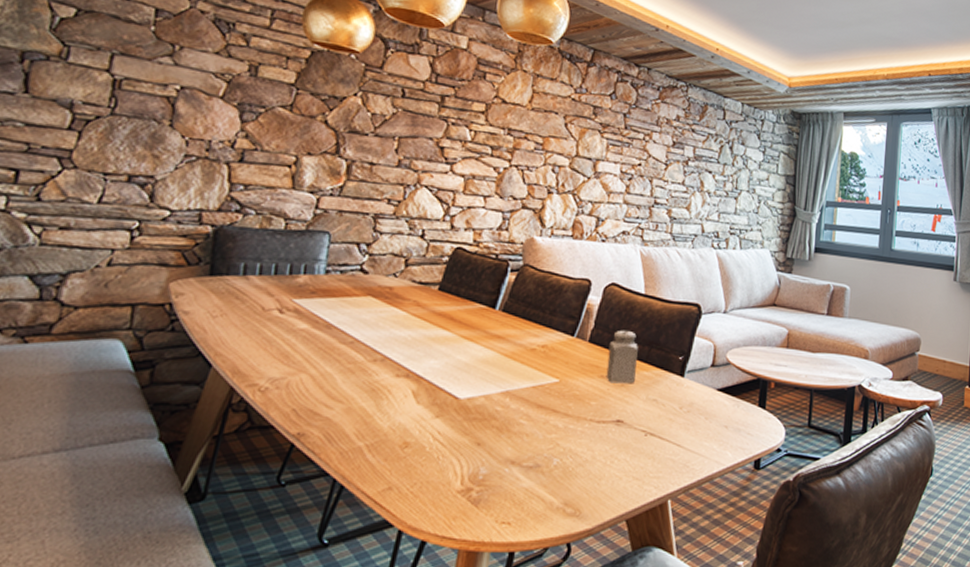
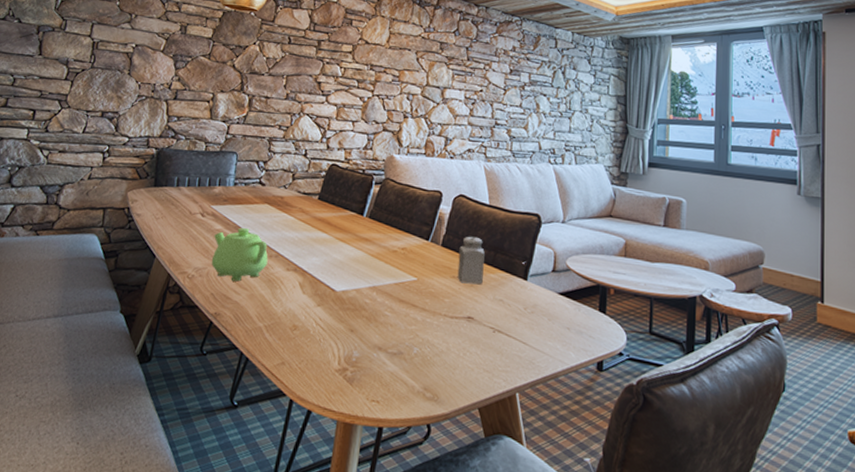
teapot: none [292,326,372,393] -> present [211,228,268,282]

